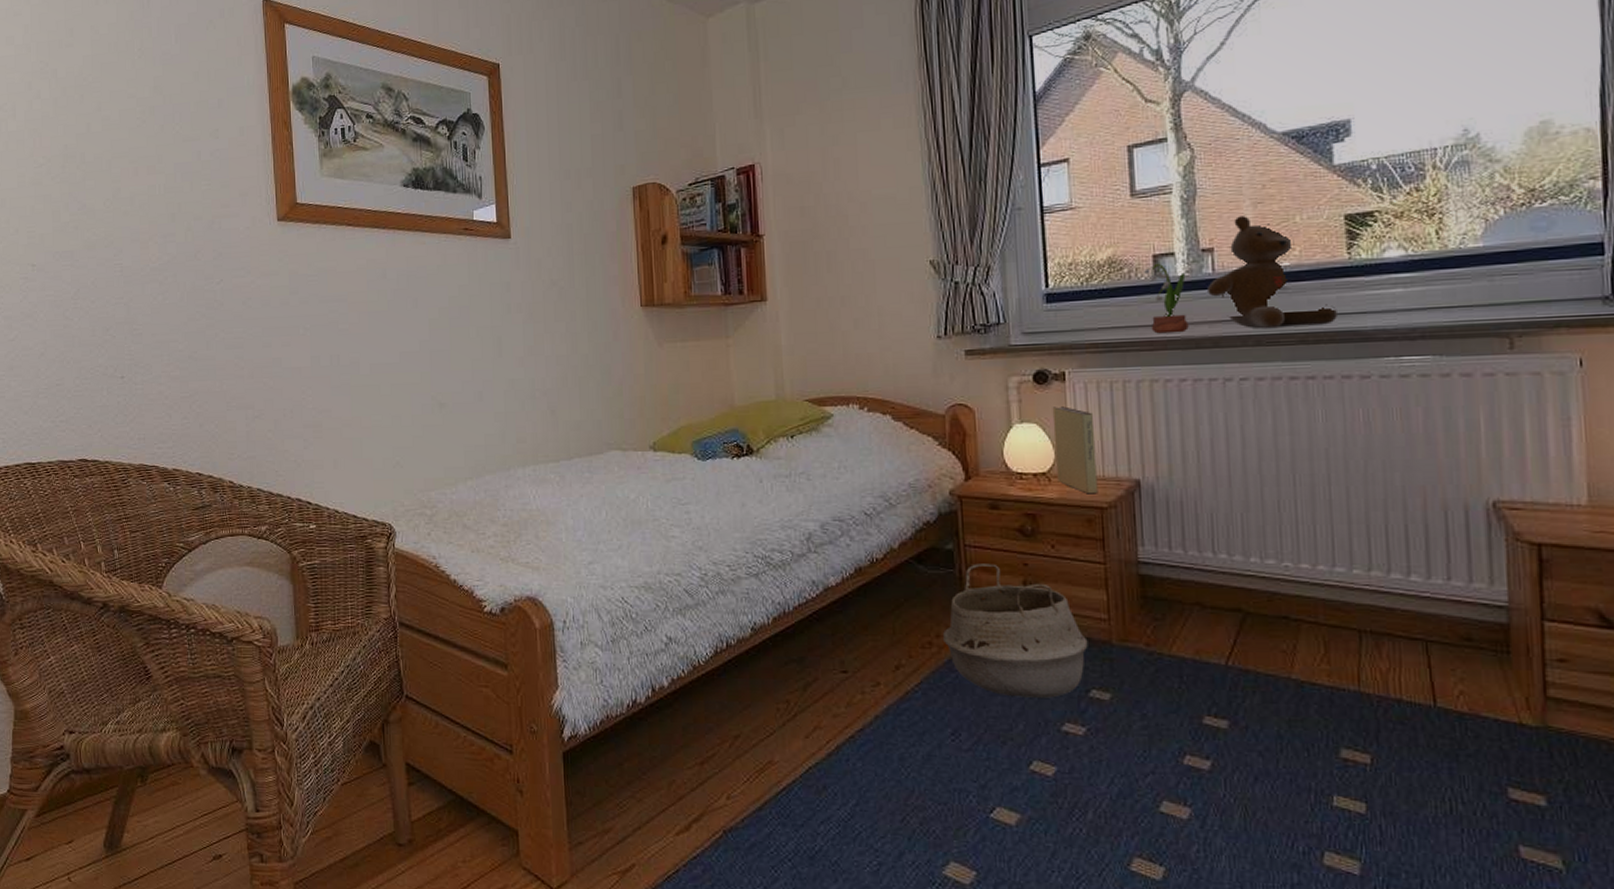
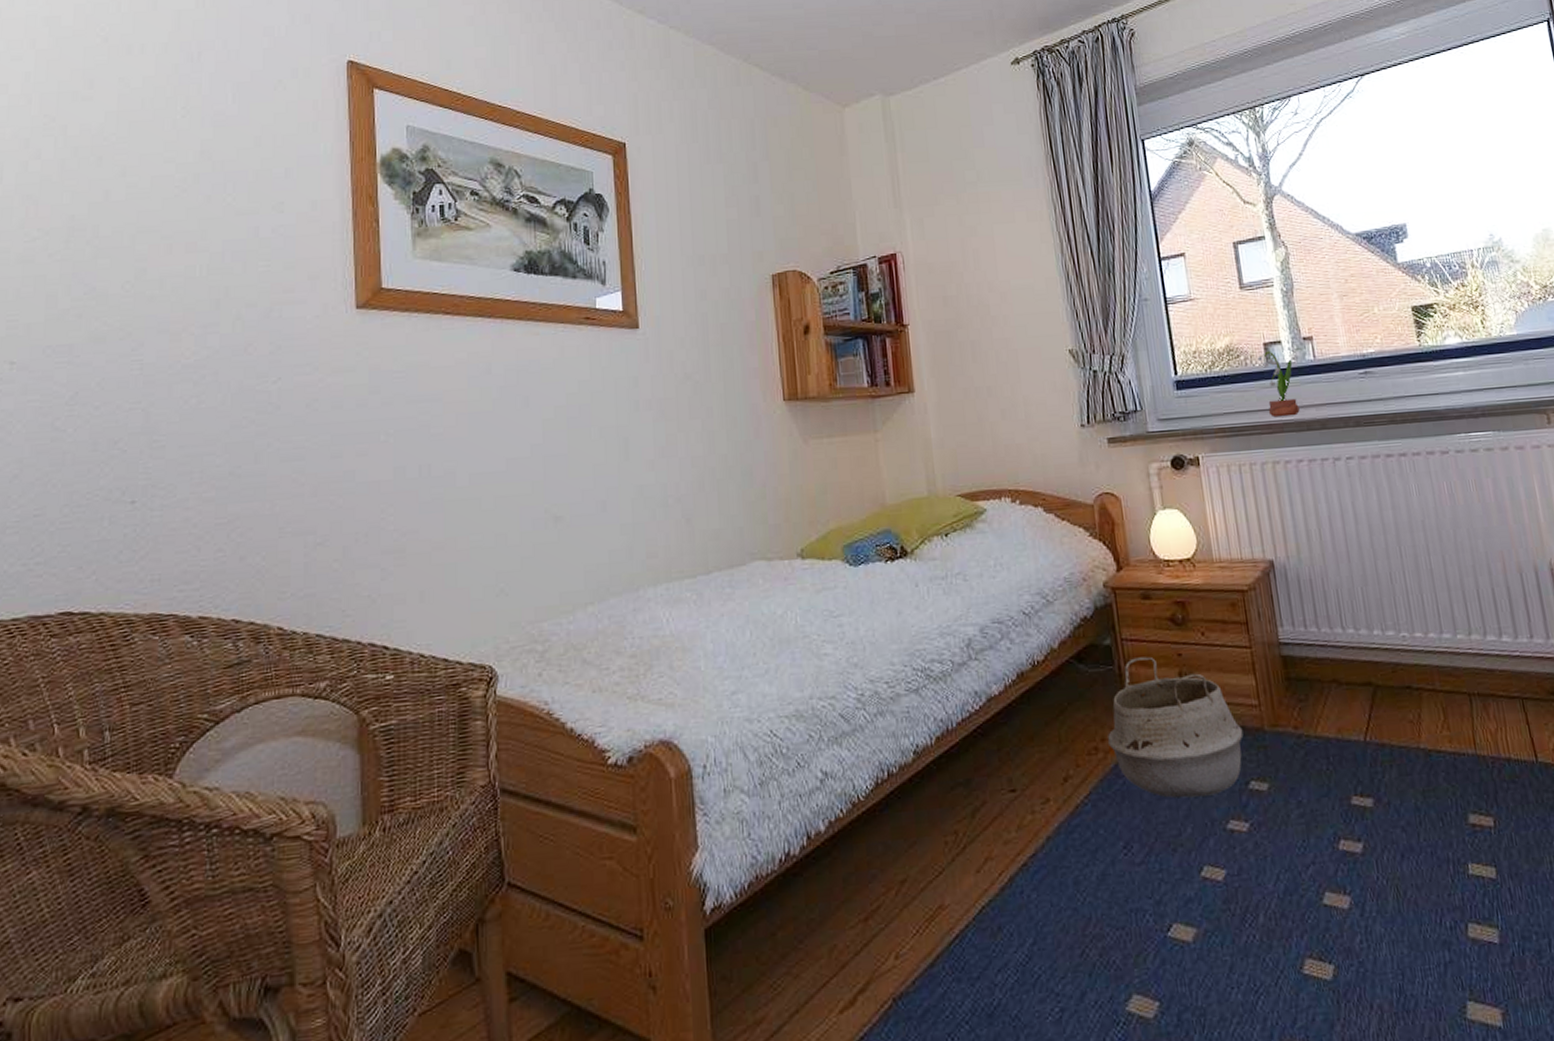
book: present [1052,406,1098,494] -> none [1190,491,1238,578]
stuffed bear: present [1207,216,1339,329] -> none [1311,307,1418,410]

